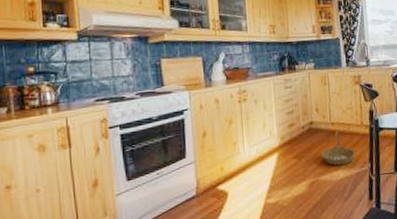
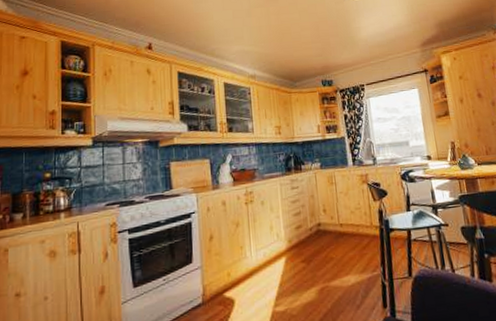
basket: present [321,131,355,166] -> none [330,232,366,271]

